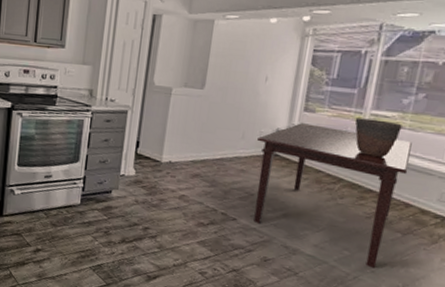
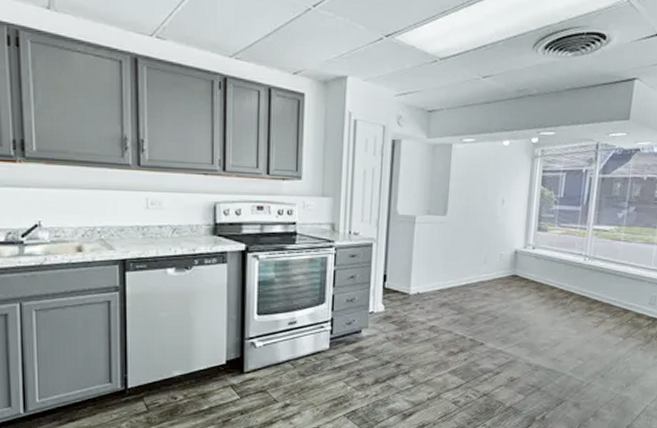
dining table: present [253,123,412,269] -> none [498,243,627,373]
clay pot: present [355,118,402,157] -> none [580,233,619,269]

